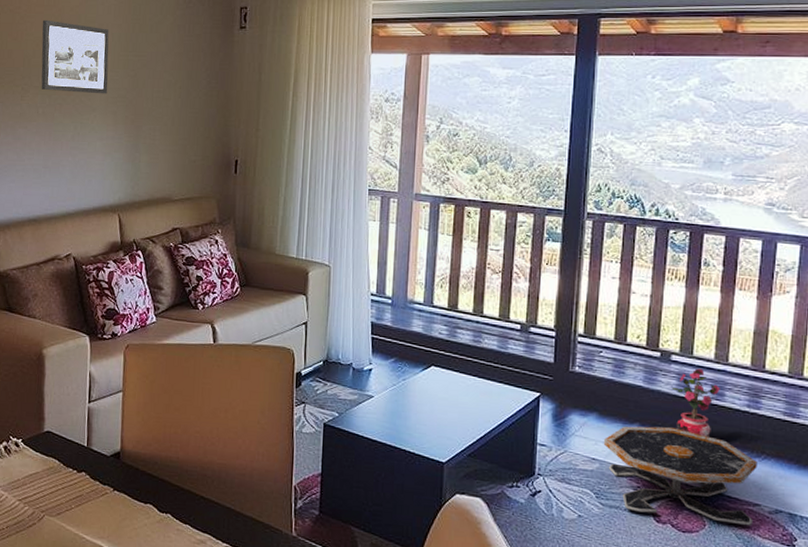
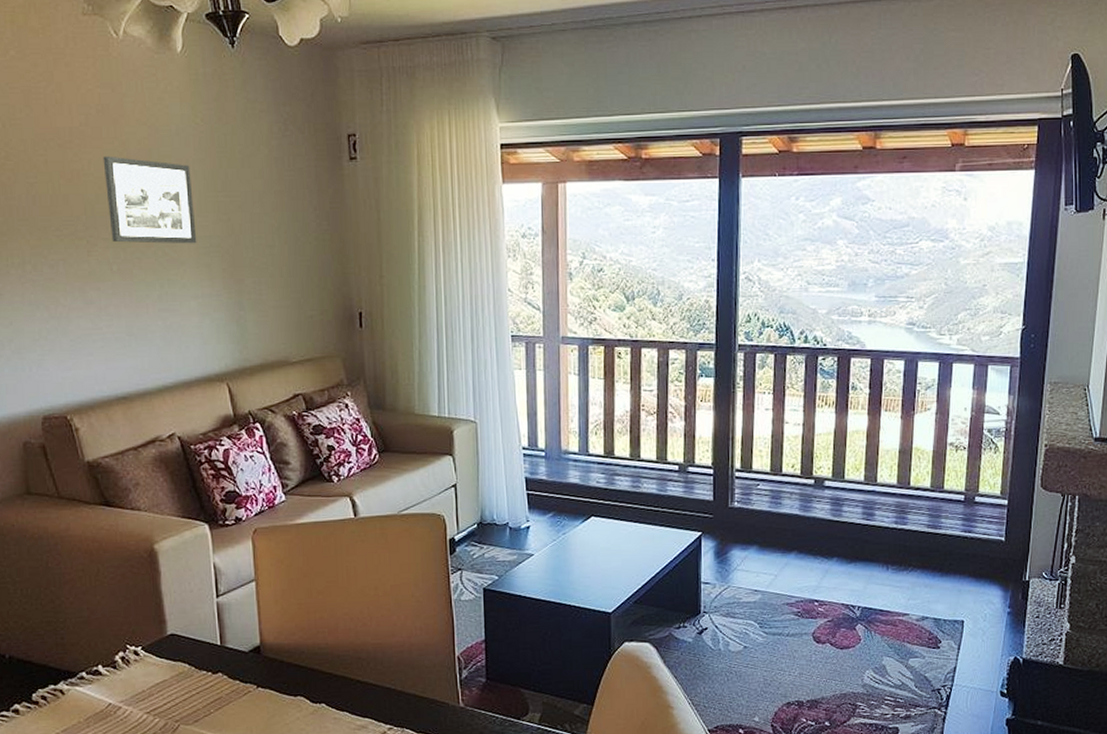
side table: present [603,426,757,526] -> none [764,551,905,636]
potted plant: present [671,368,720,437] -> none [826,491,870,557]

